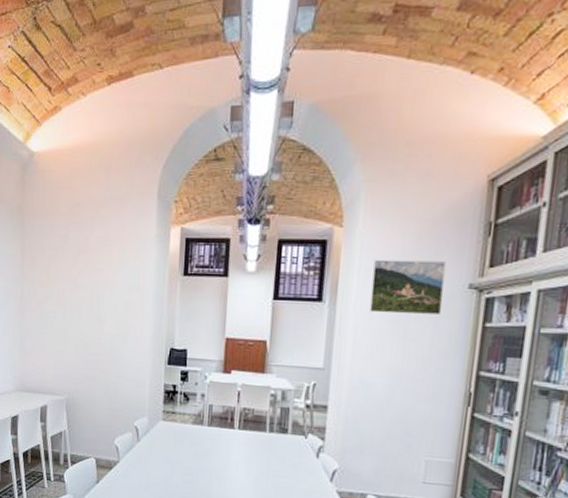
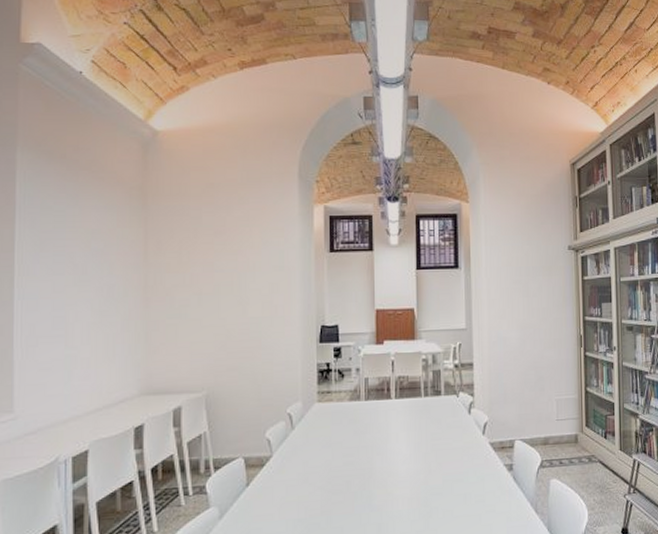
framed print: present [369,259,446,315] -> none [496,229,552,275]

